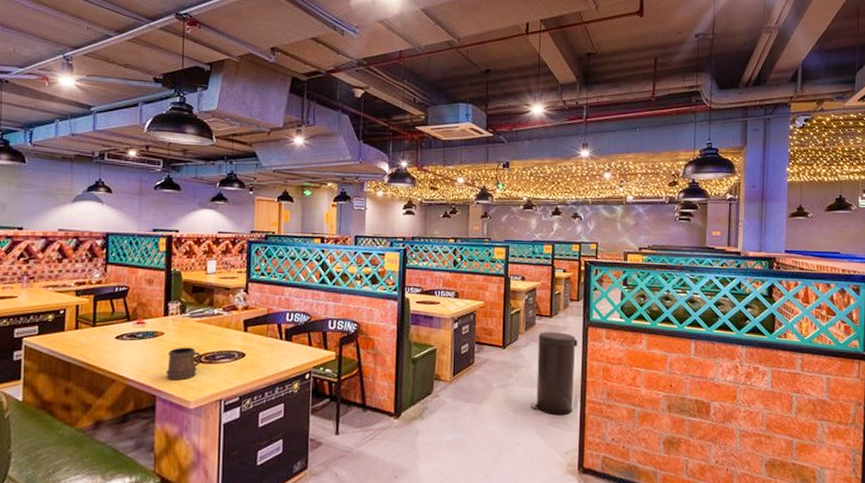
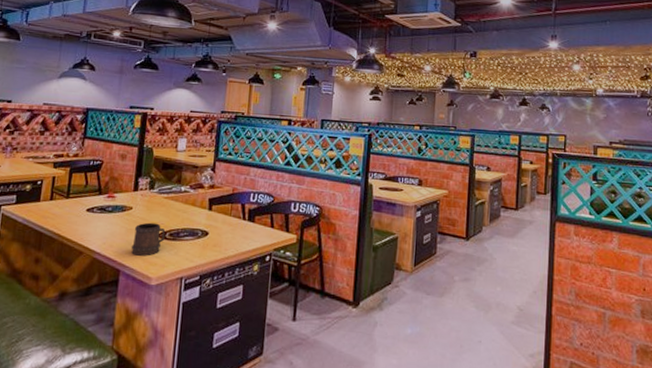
pedal bin: present [531,332,578,416] -> none [494,225,544,315]

